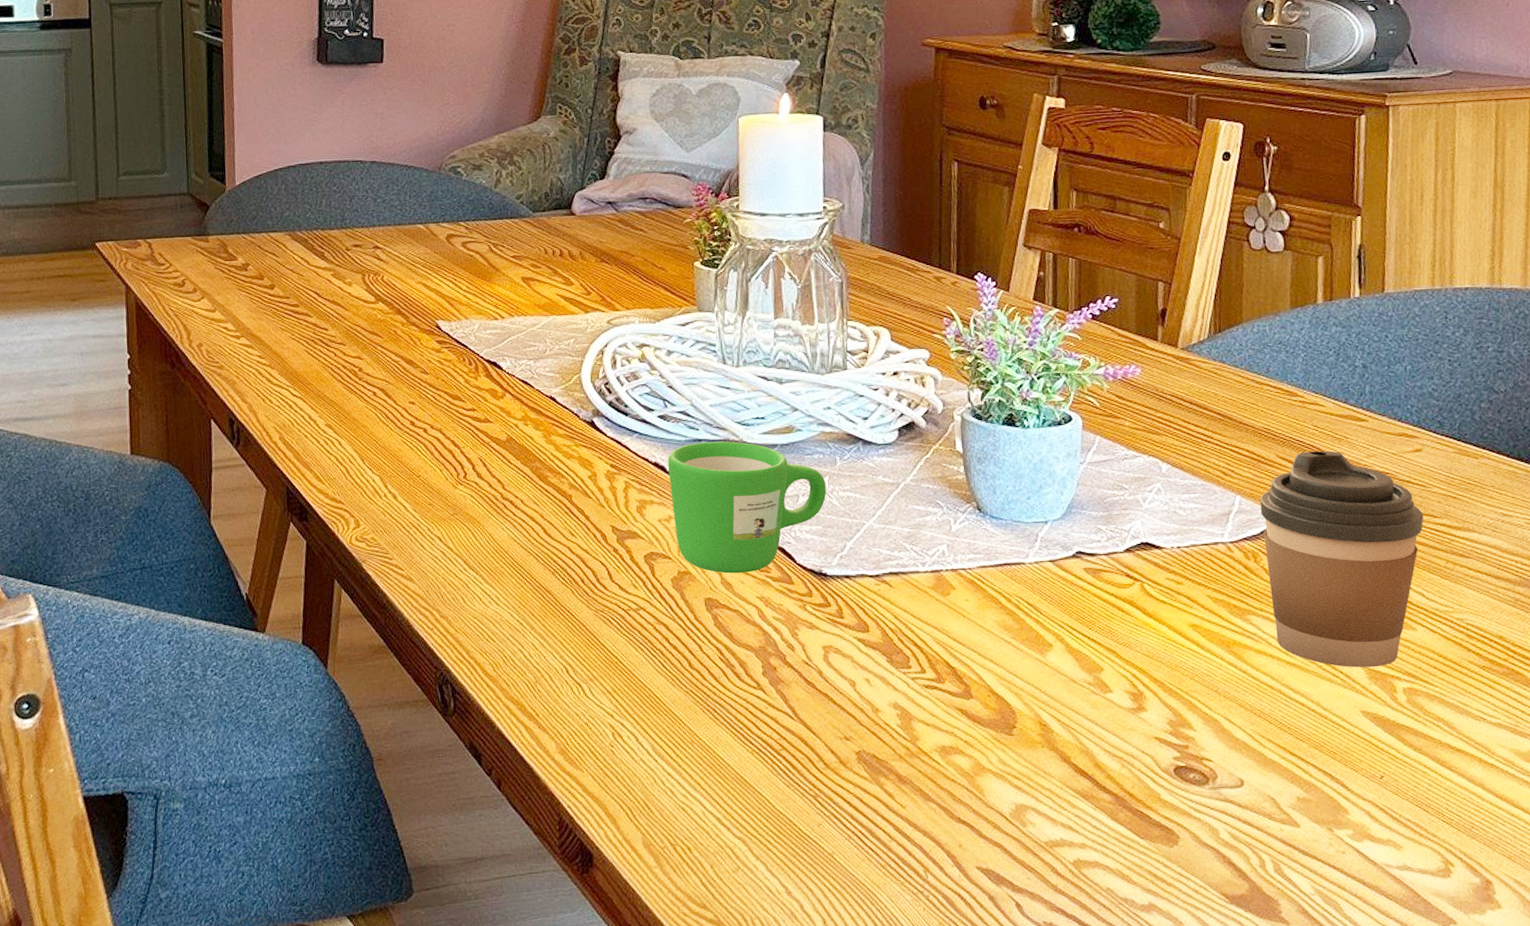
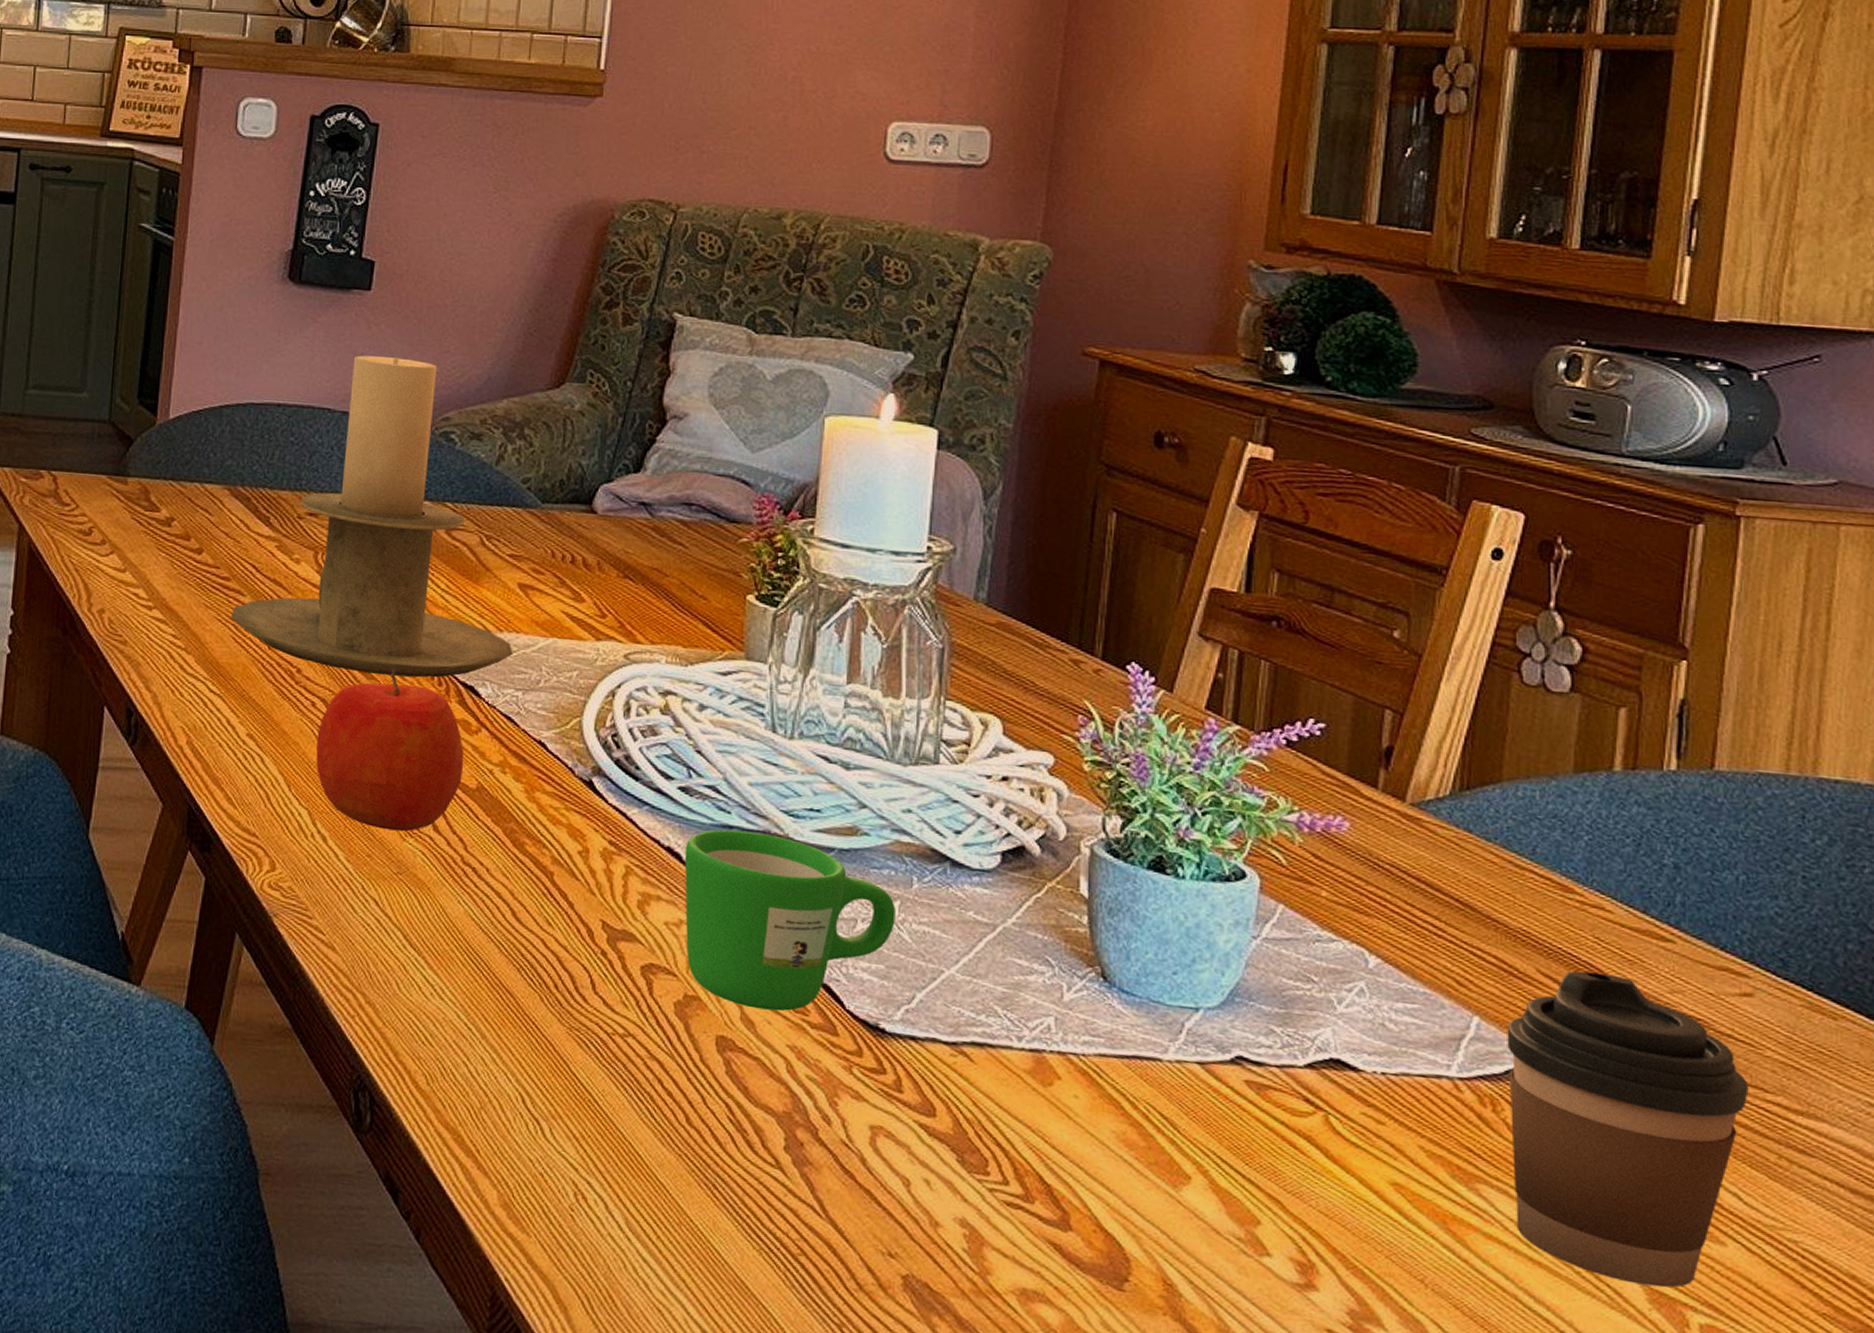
candle holder: none [302,113,524,364] -> present [230,355,514,678]
apple: none [380,357,495,483] -> present [316,668,464,832]

